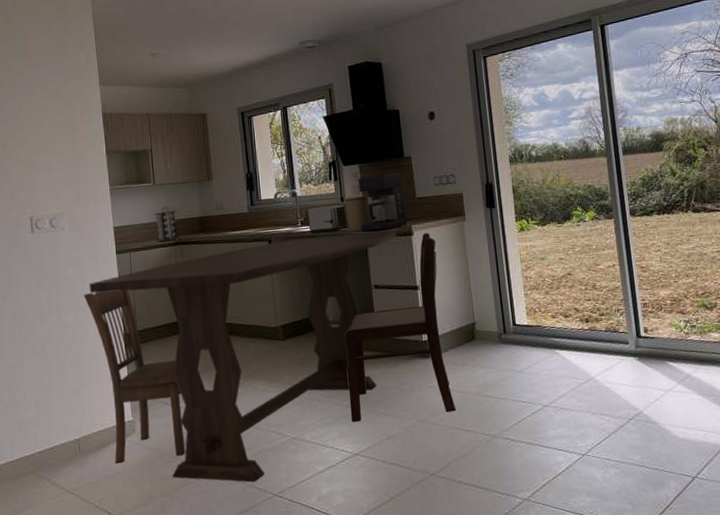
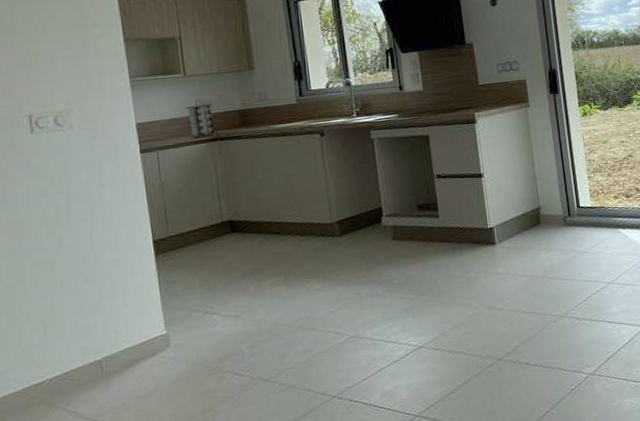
dining chair: present [84,290,186,463] -> none [101,192,231,382]
dining table: present [89,230,397,482] -> none [107,118,460,391]
toaster: present [307,205,347,234] -> none [363,93,407,125]
canister: present [344,195,369,232] -> none [403,83,431,121]
dining chair: present [345,233,456,423] -> none [407,120,522,315]
coffee maker: present [357,173,407,232] -> none [417,60,470,121]

